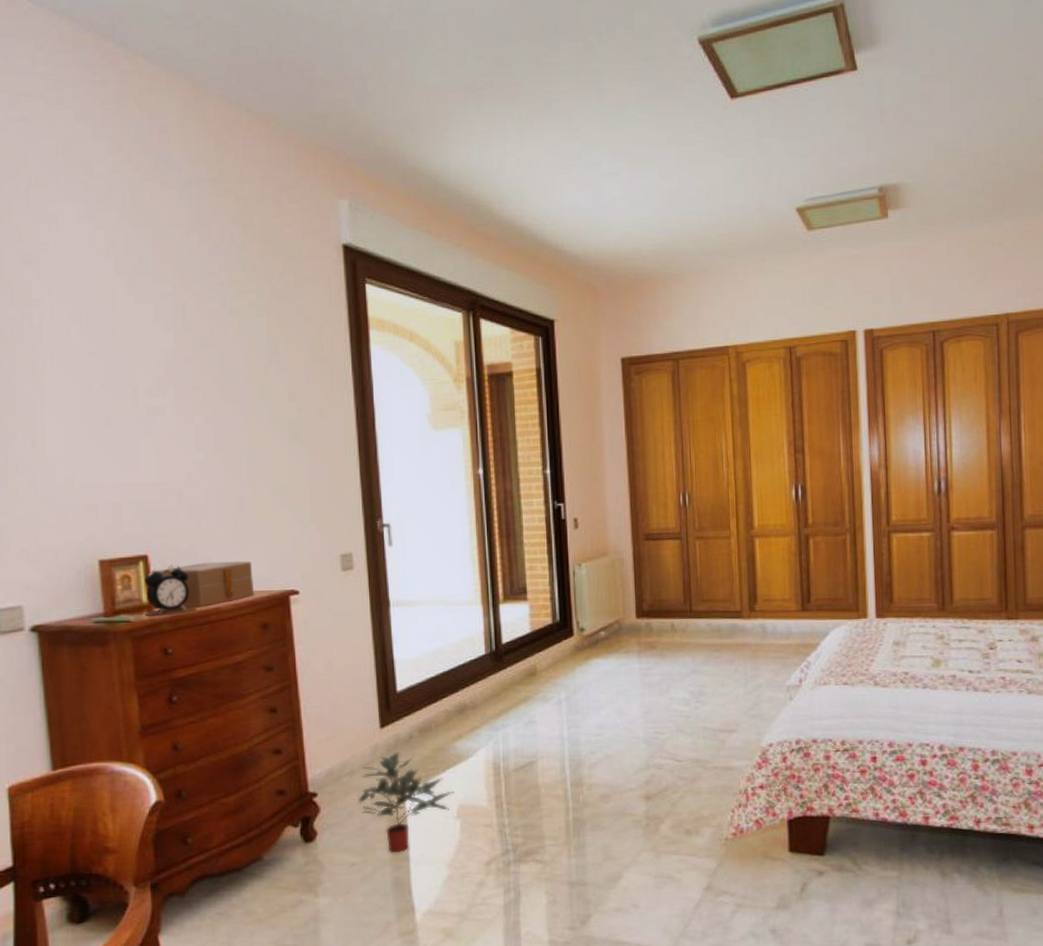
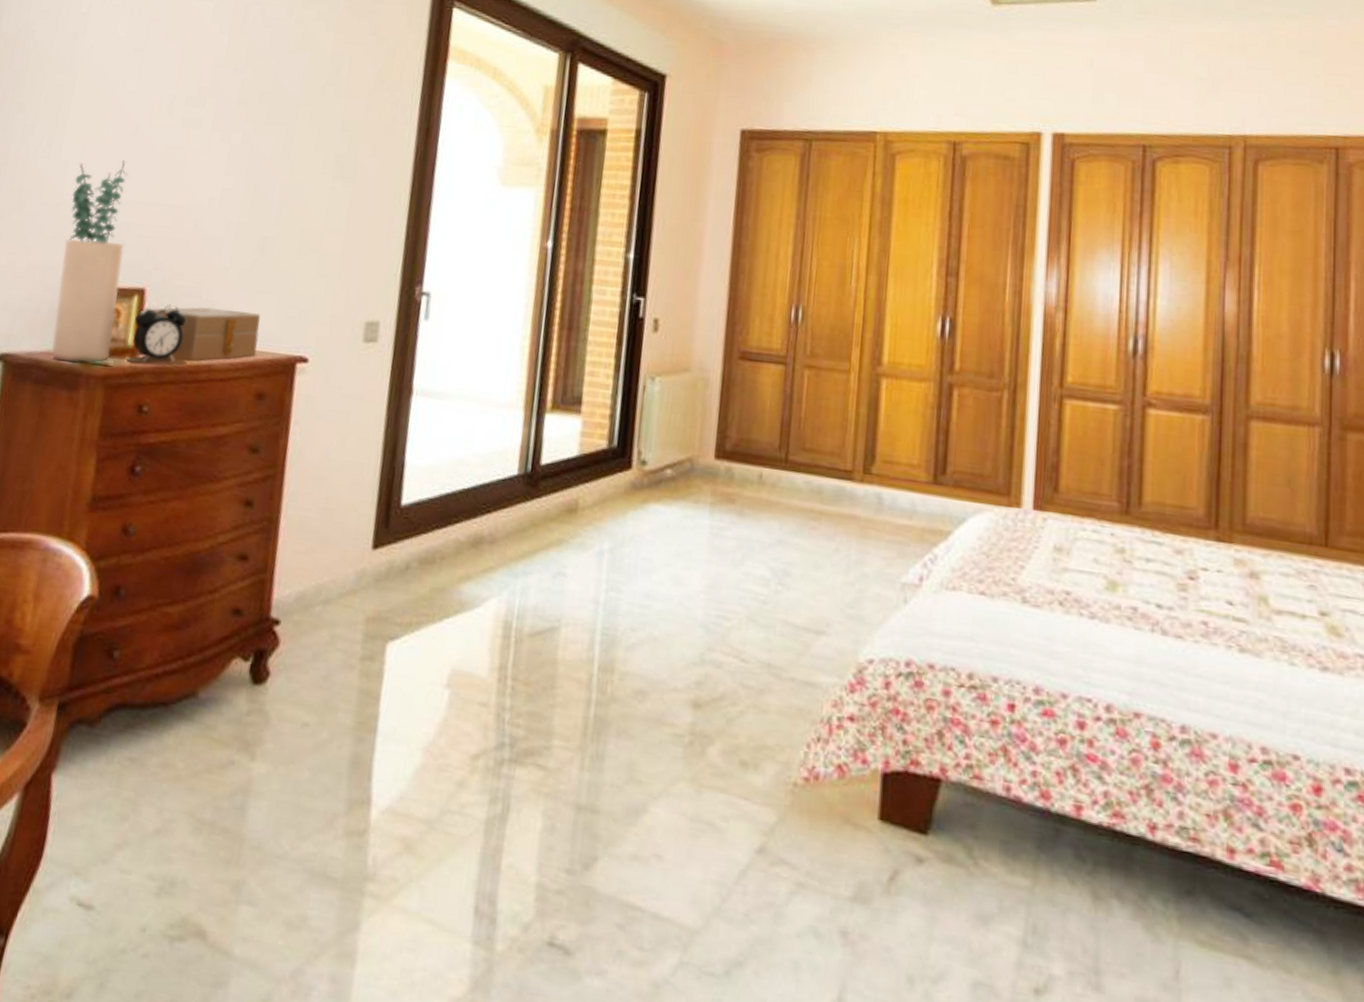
vase: none [63,451,130,624] -> present [51,161,128,363]
potted plant: present [358,751,455,853] -> none [327,583,449,721]

